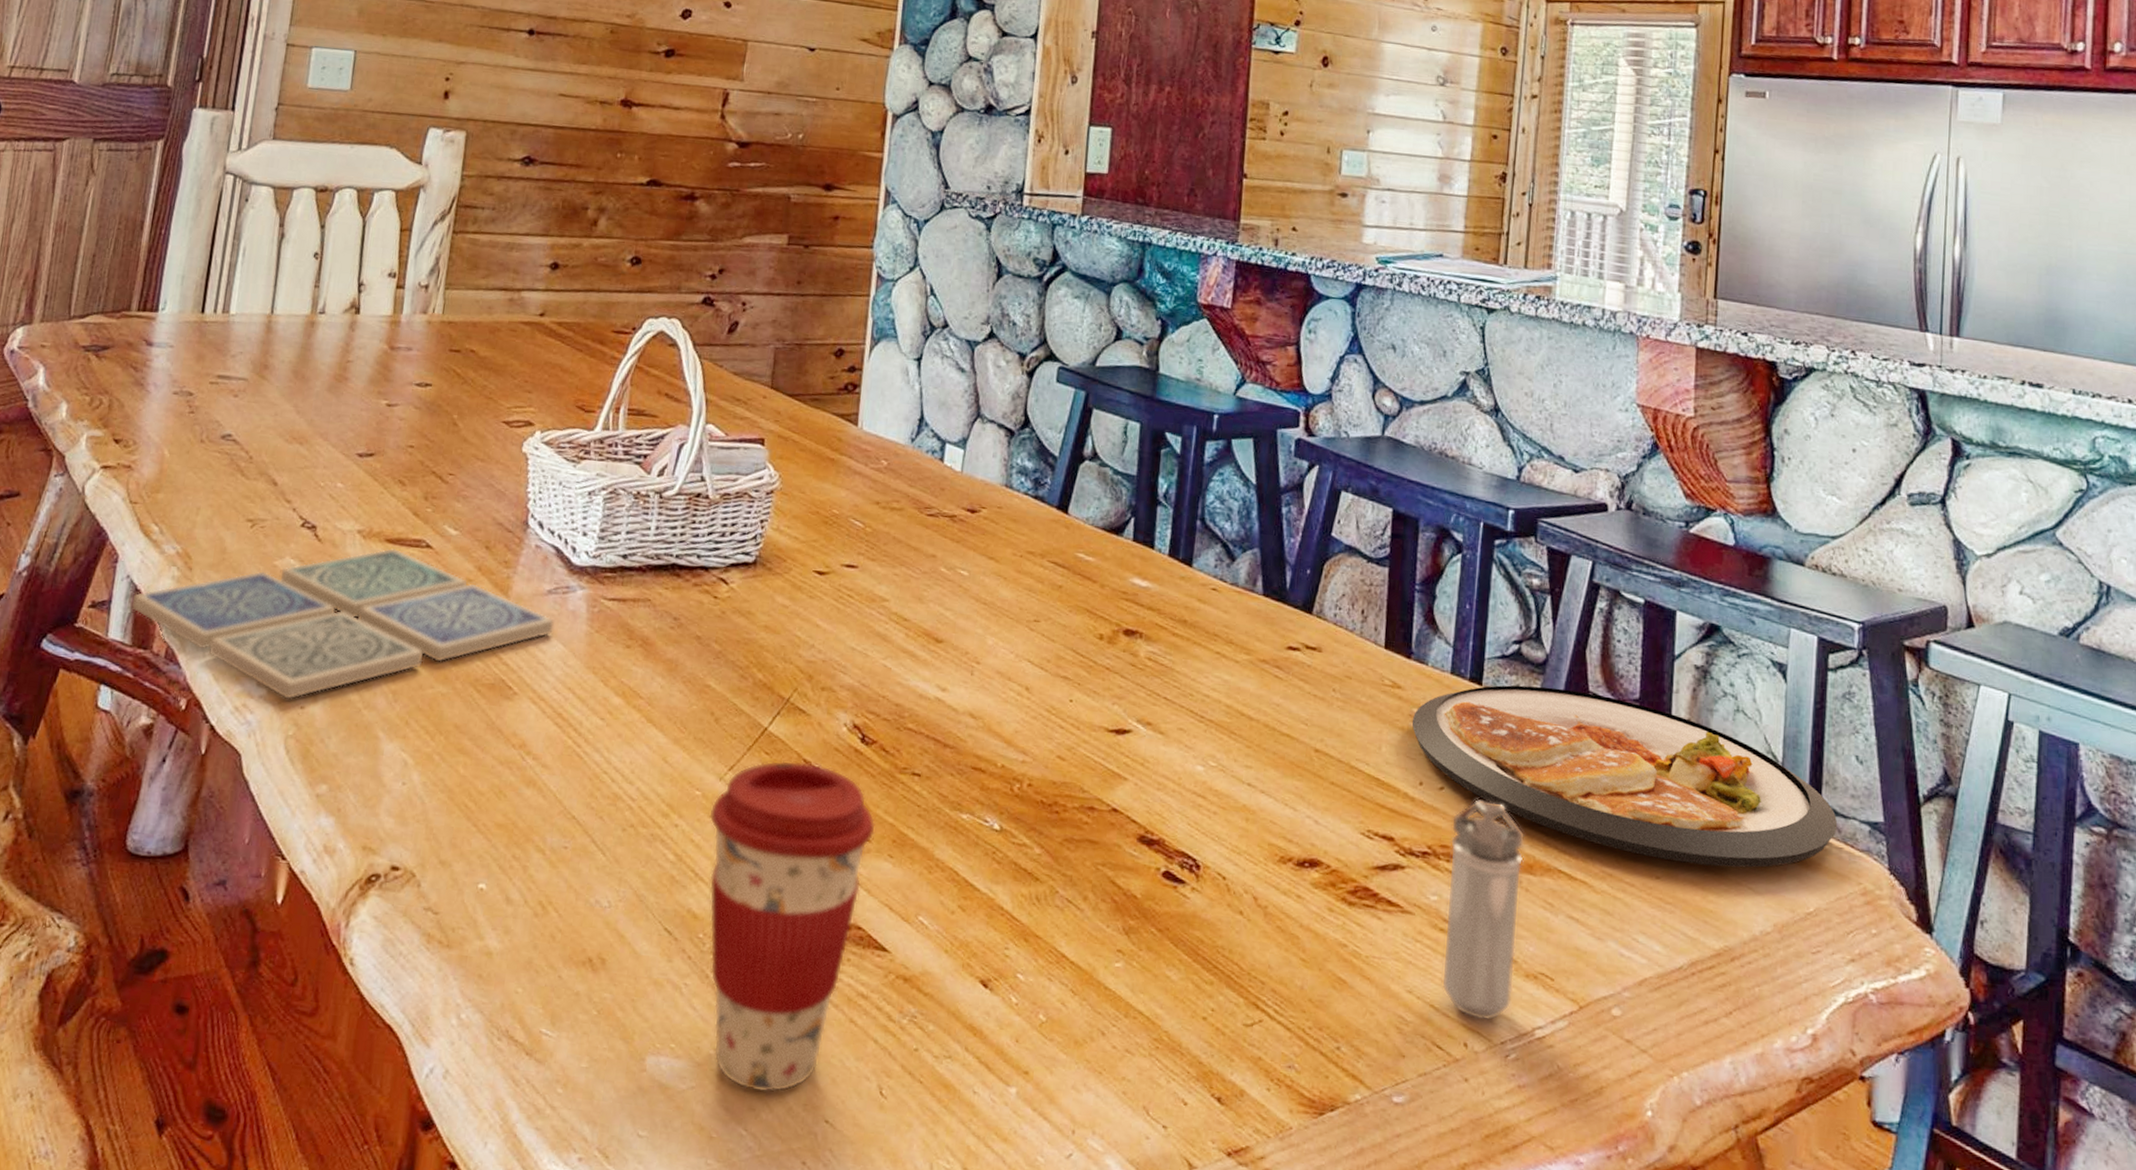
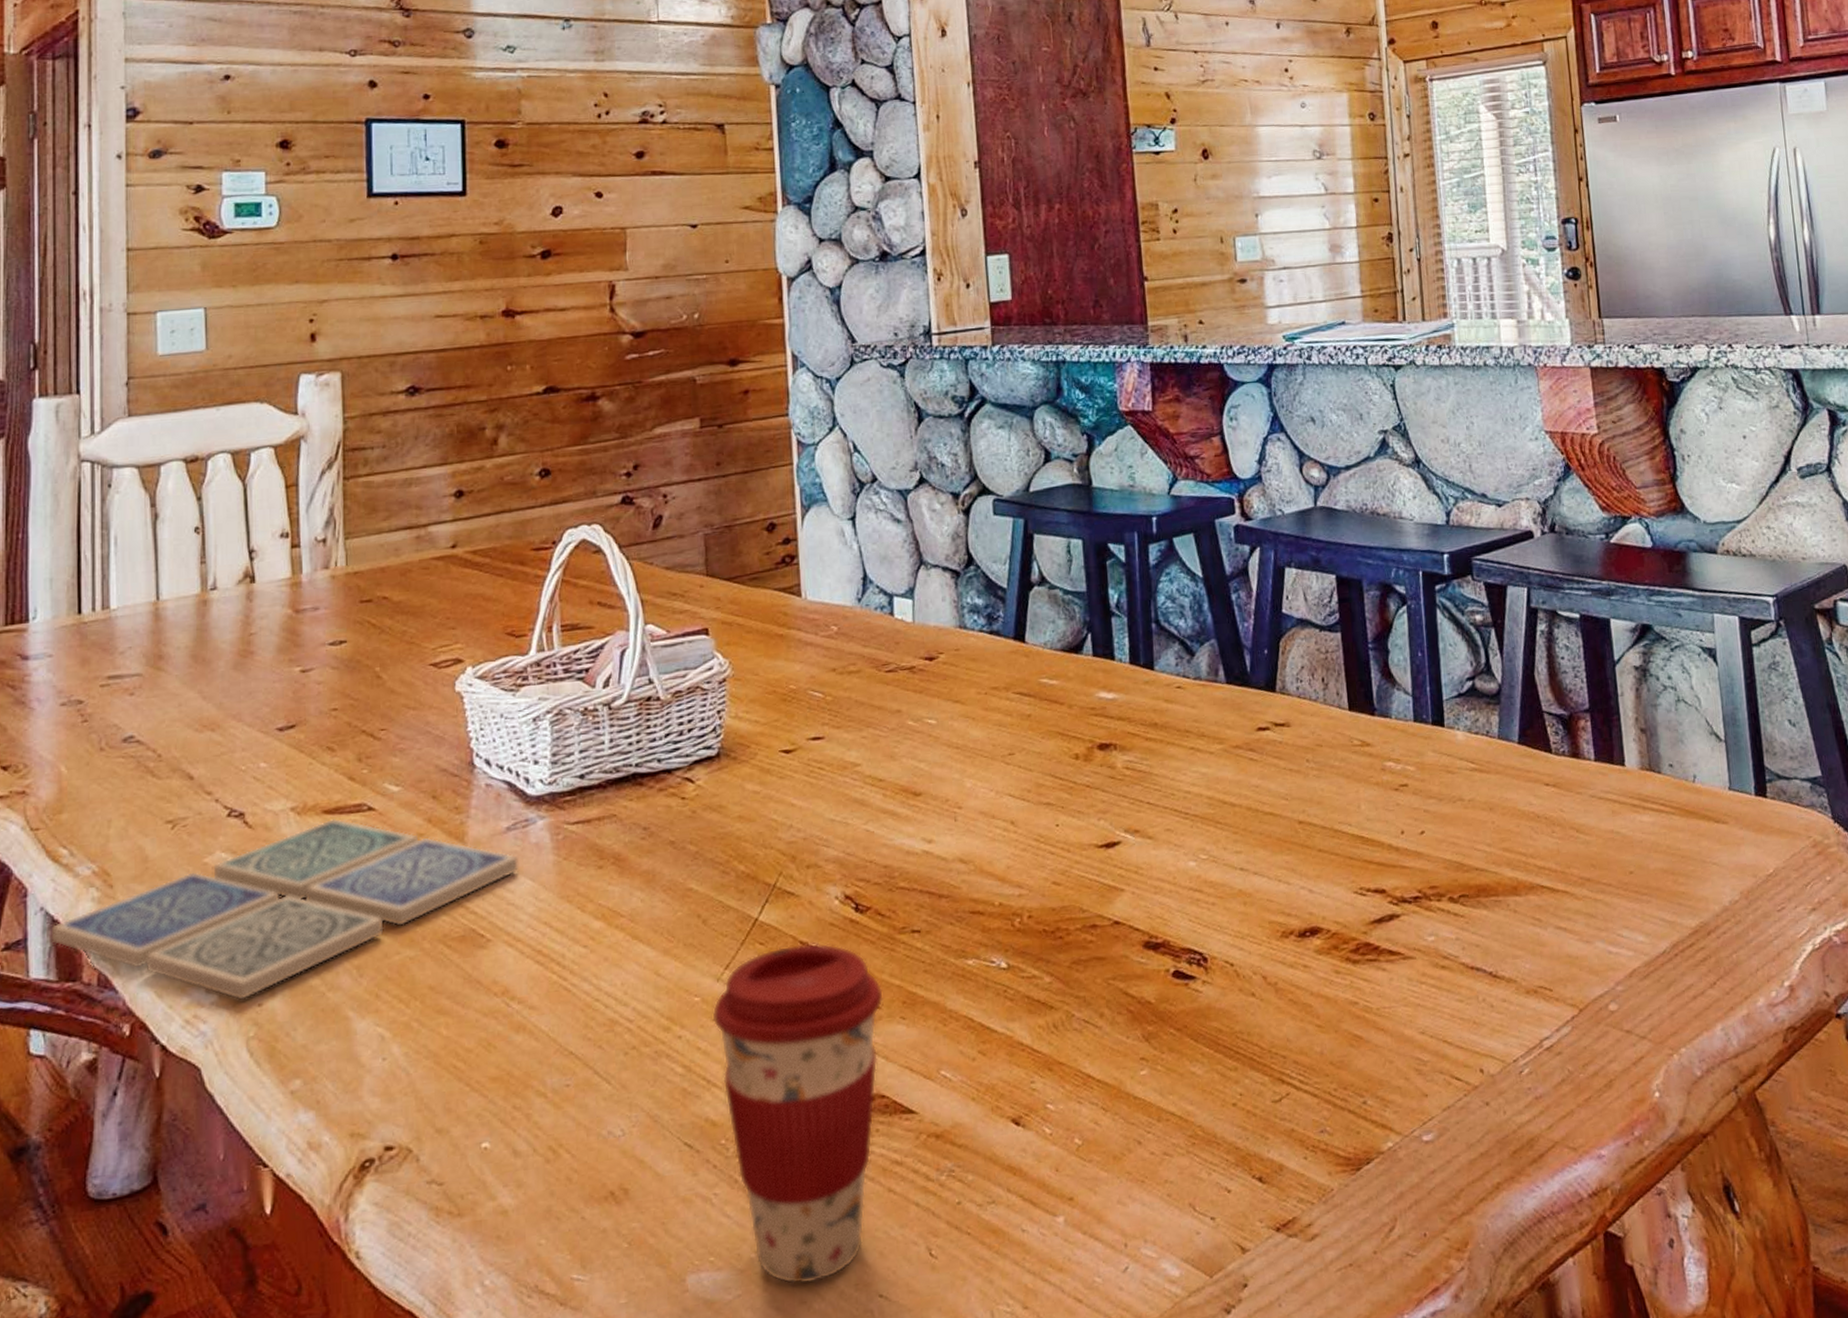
dish: present [1411,685,1838,868] -> none [1385,712,1783,855]
shaker: present [1441,799,1525,1021] -> none [1436,835,1518,1045]

